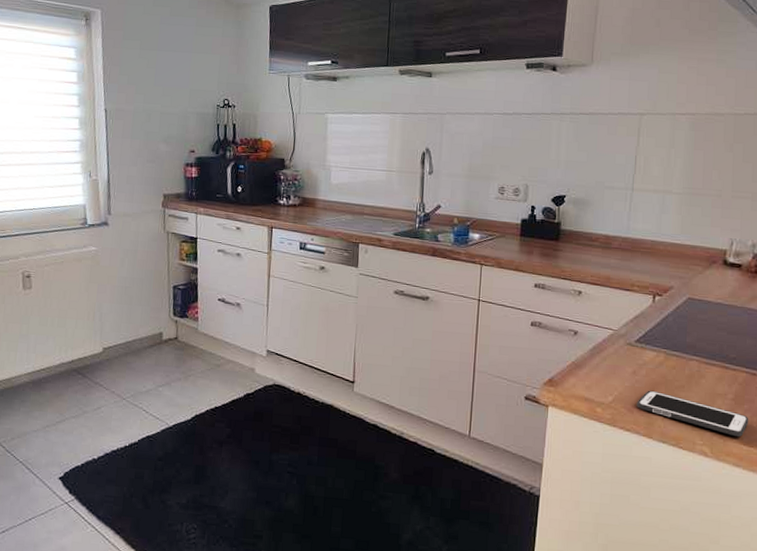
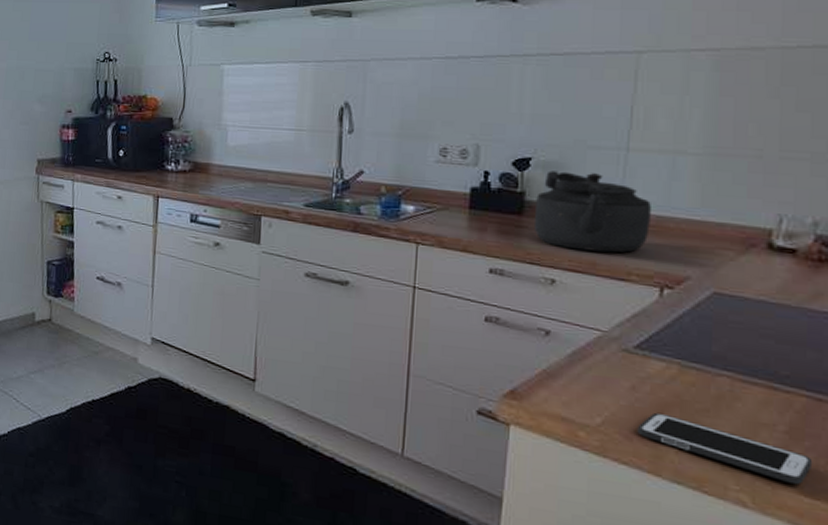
kettle: none [566,206,649,270] -> present [533,170,653,253]

